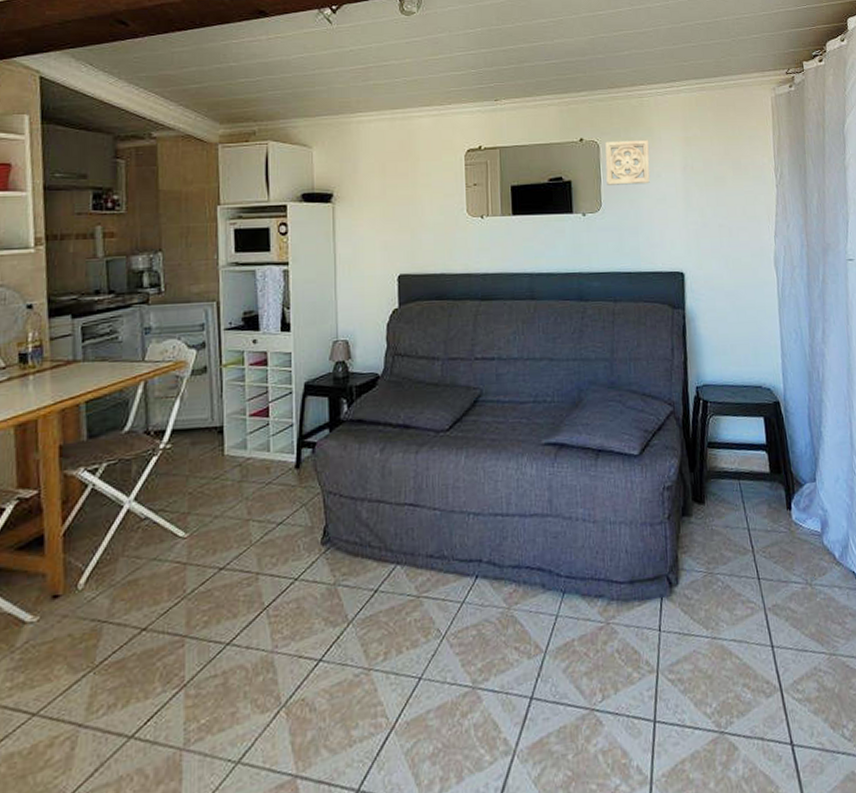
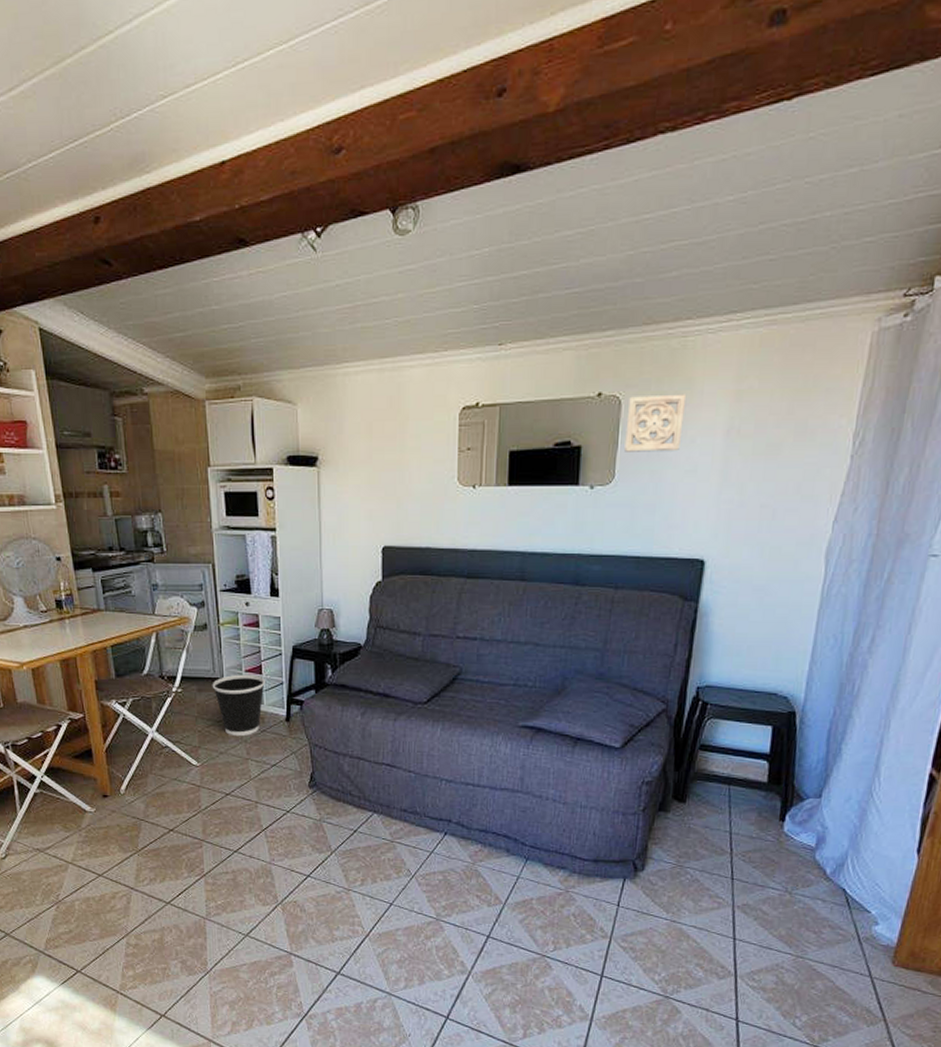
wastebasket: none [209,418,272,494] -> present [212,674,265,737]

